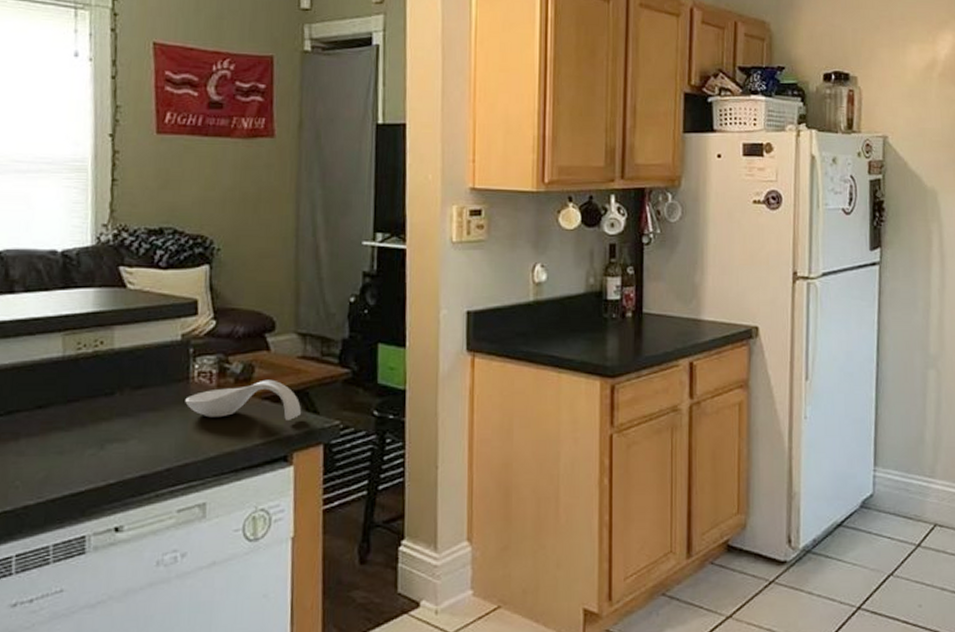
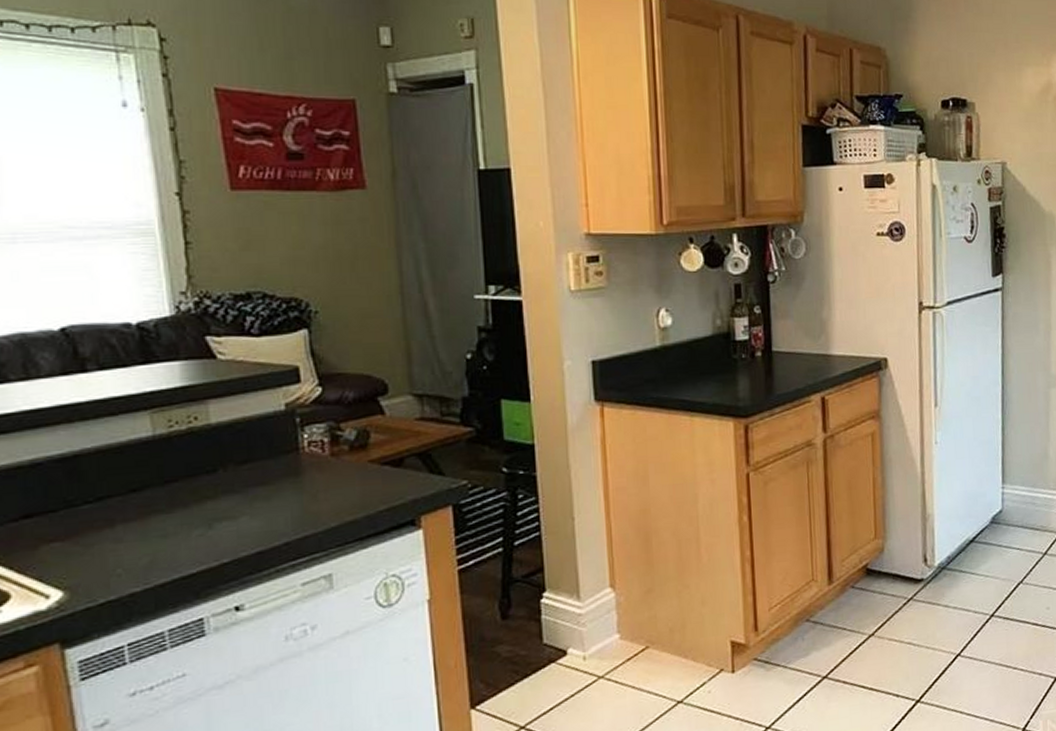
spoon rest: present [185,379,301,420] -> none [297,444,425,488]

